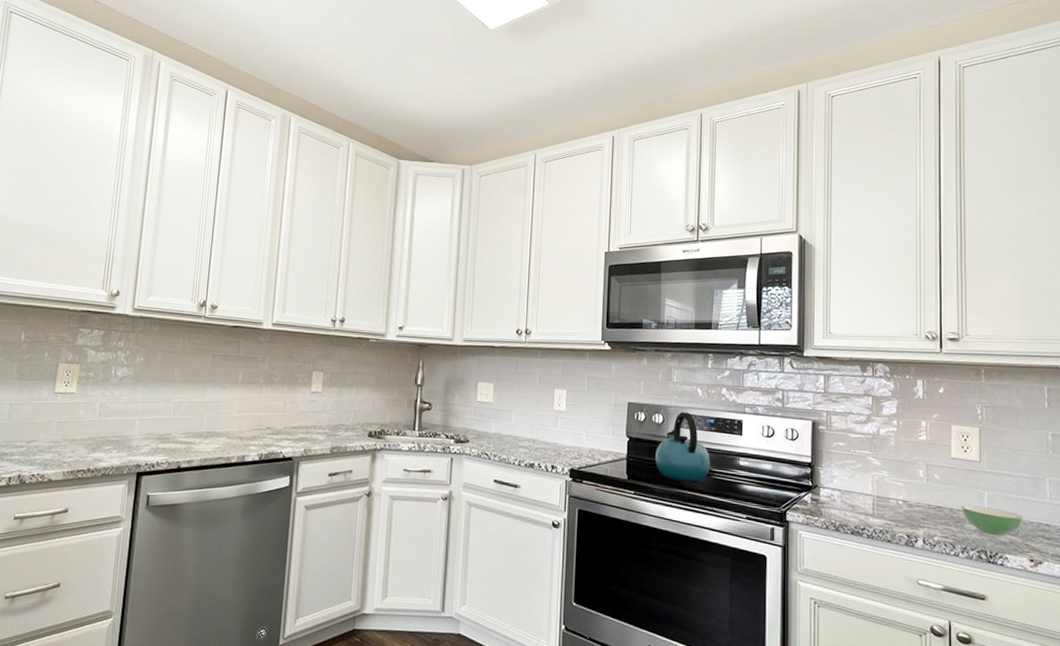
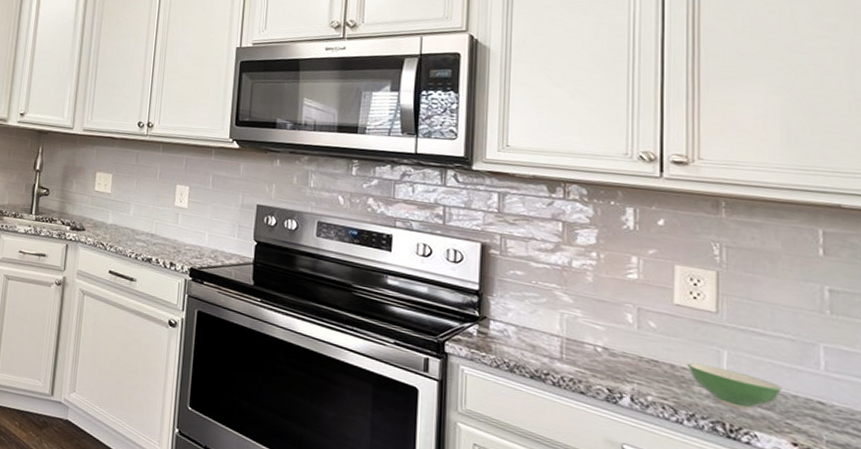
kettle: present [655,412,711,483] -> none [286,219,352,297]

